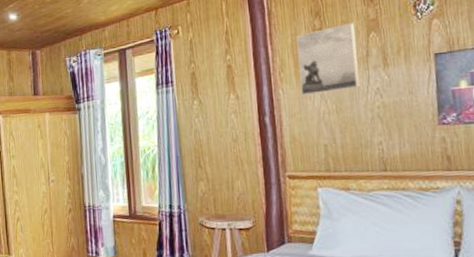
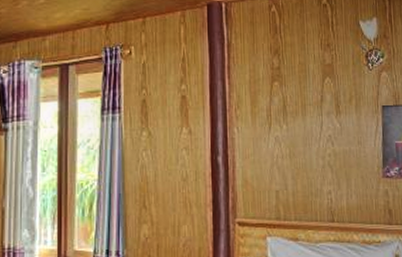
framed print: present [296,23,360,95] -> none [254,66,313,136]

